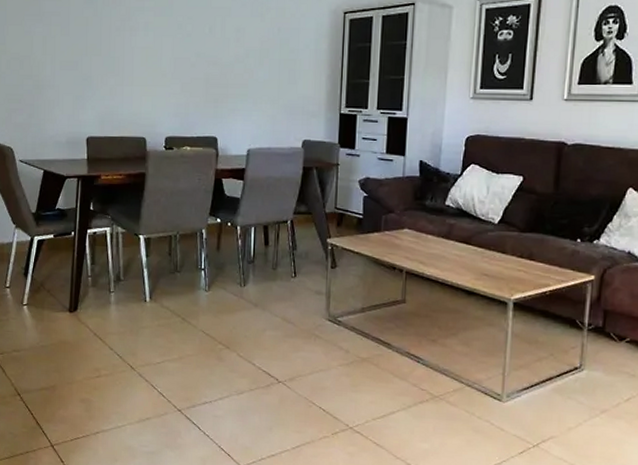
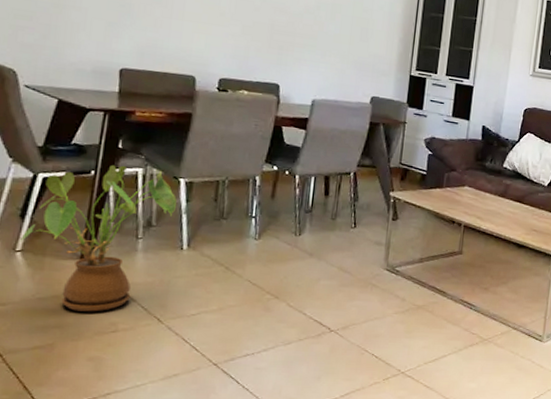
house plant: none [26,225,138,359] -> present [20,164,177,312]

